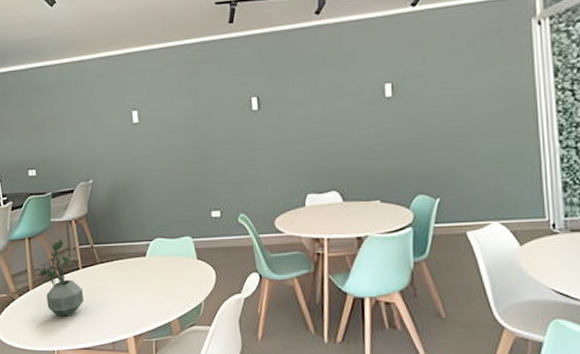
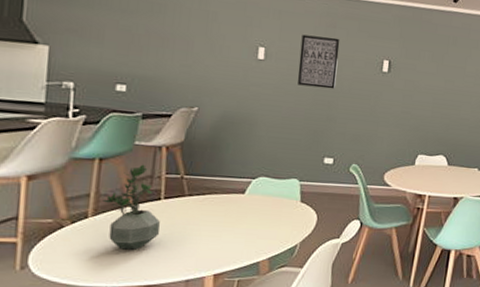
wall art: none [168,85,208,142] -> present [297,34,340,89]

